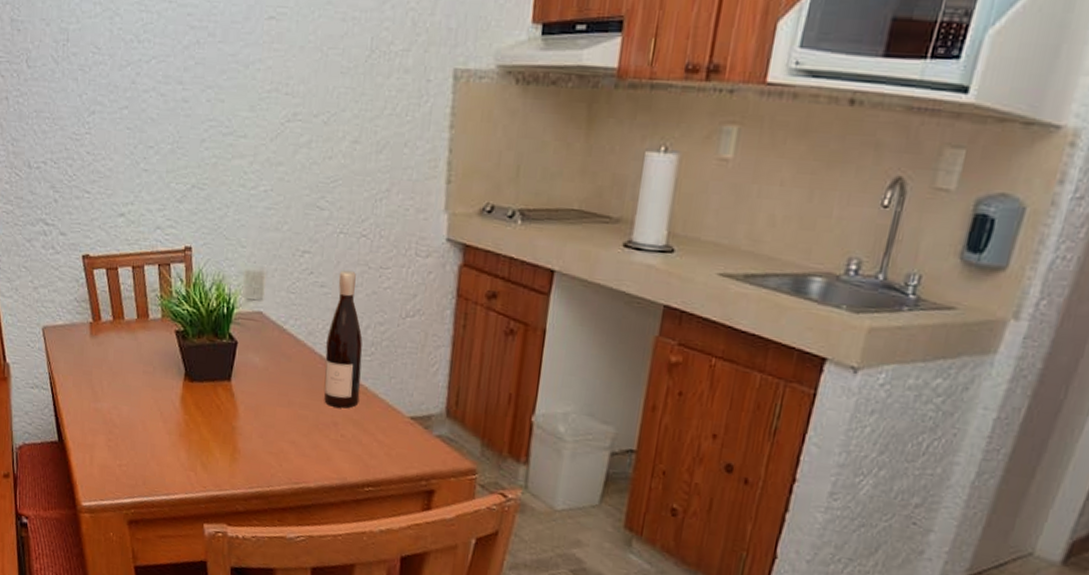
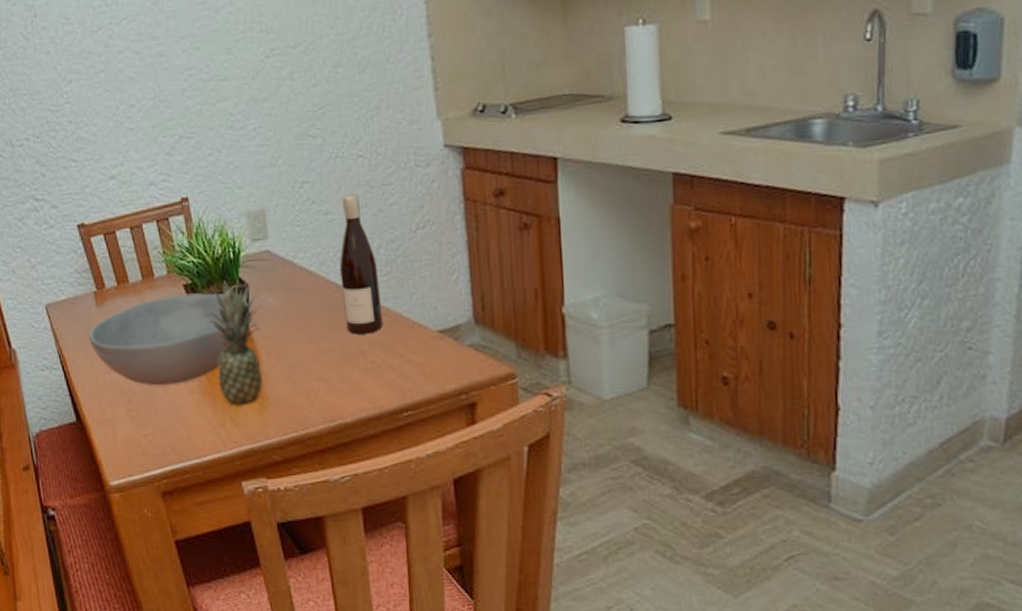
bowl: none [79,339,235,423] -> present [88,292,249,385]
fruit: none [195,333,243,453] -> present [210,280,263,405]

